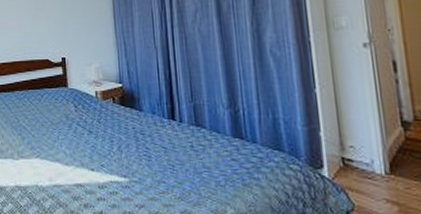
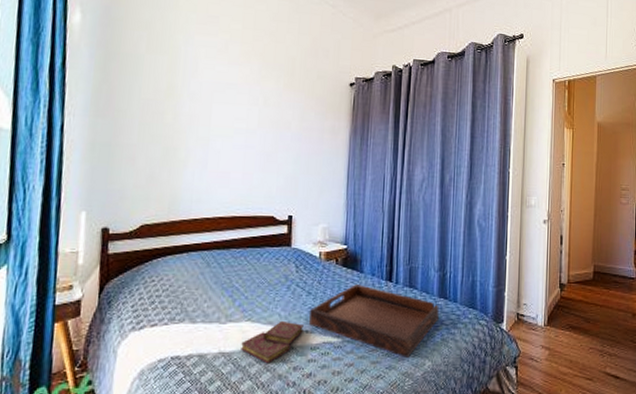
book: none [34,158,89,200] -> present [241,320,304,364]
serving tray: none [93,123,236,203] -> present [309,284,439,358]

